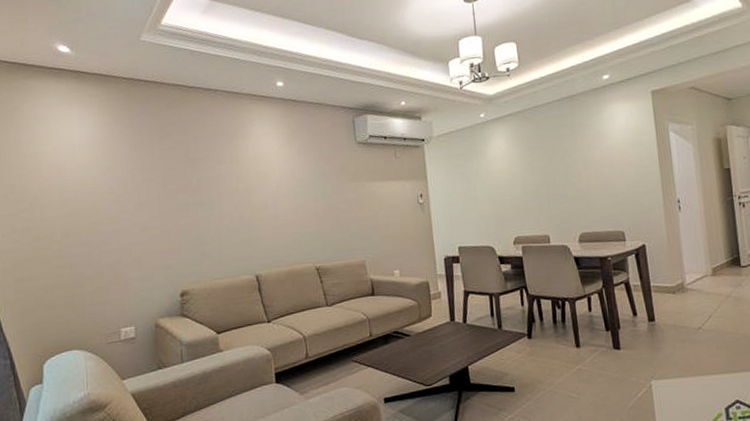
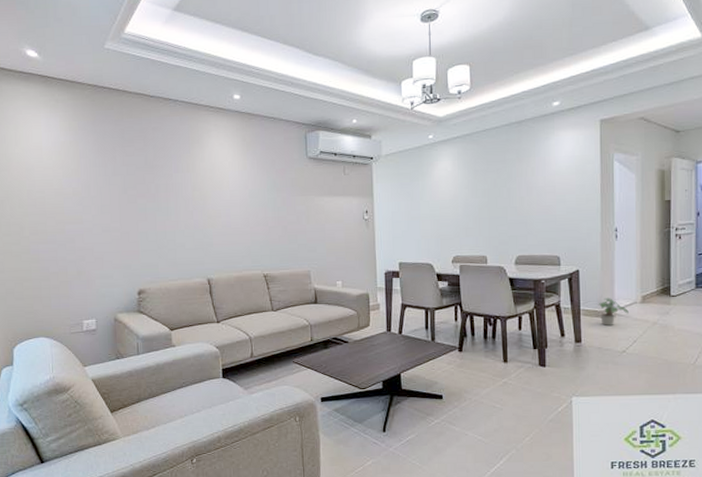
potted plant: none [668,272,700,302] -> present [598,298,629,326]

